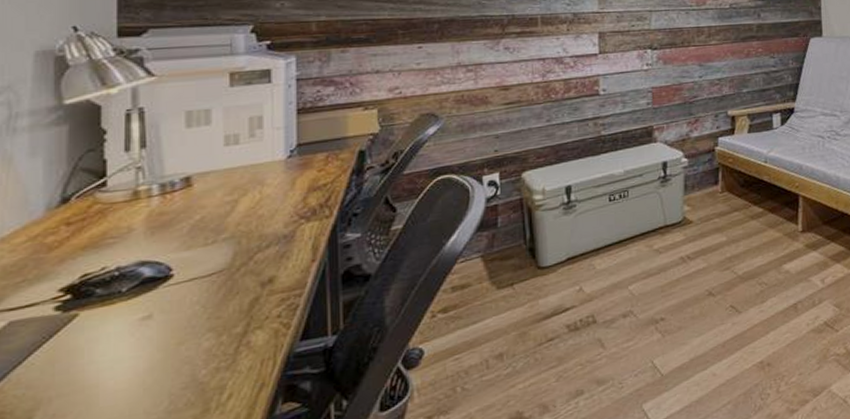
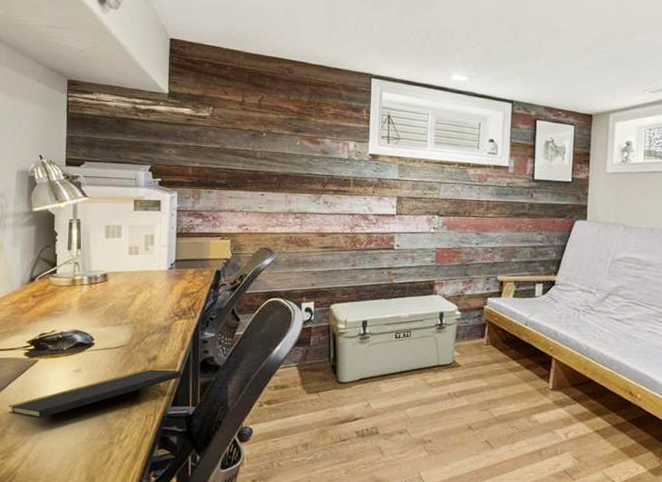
notepad: none [27,290,319,401] -> present [8,369,184,419]

